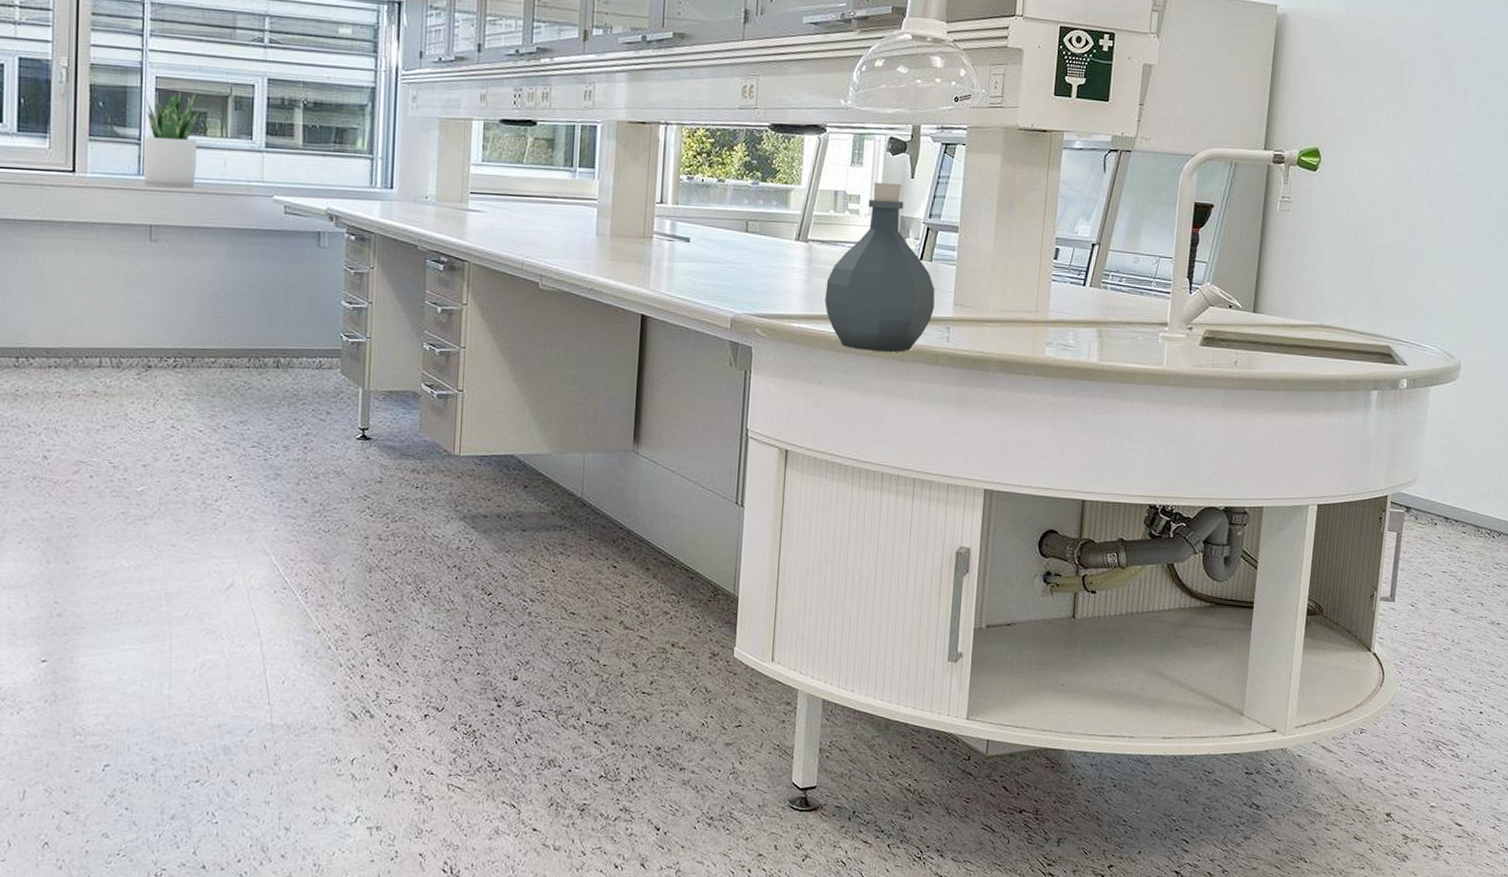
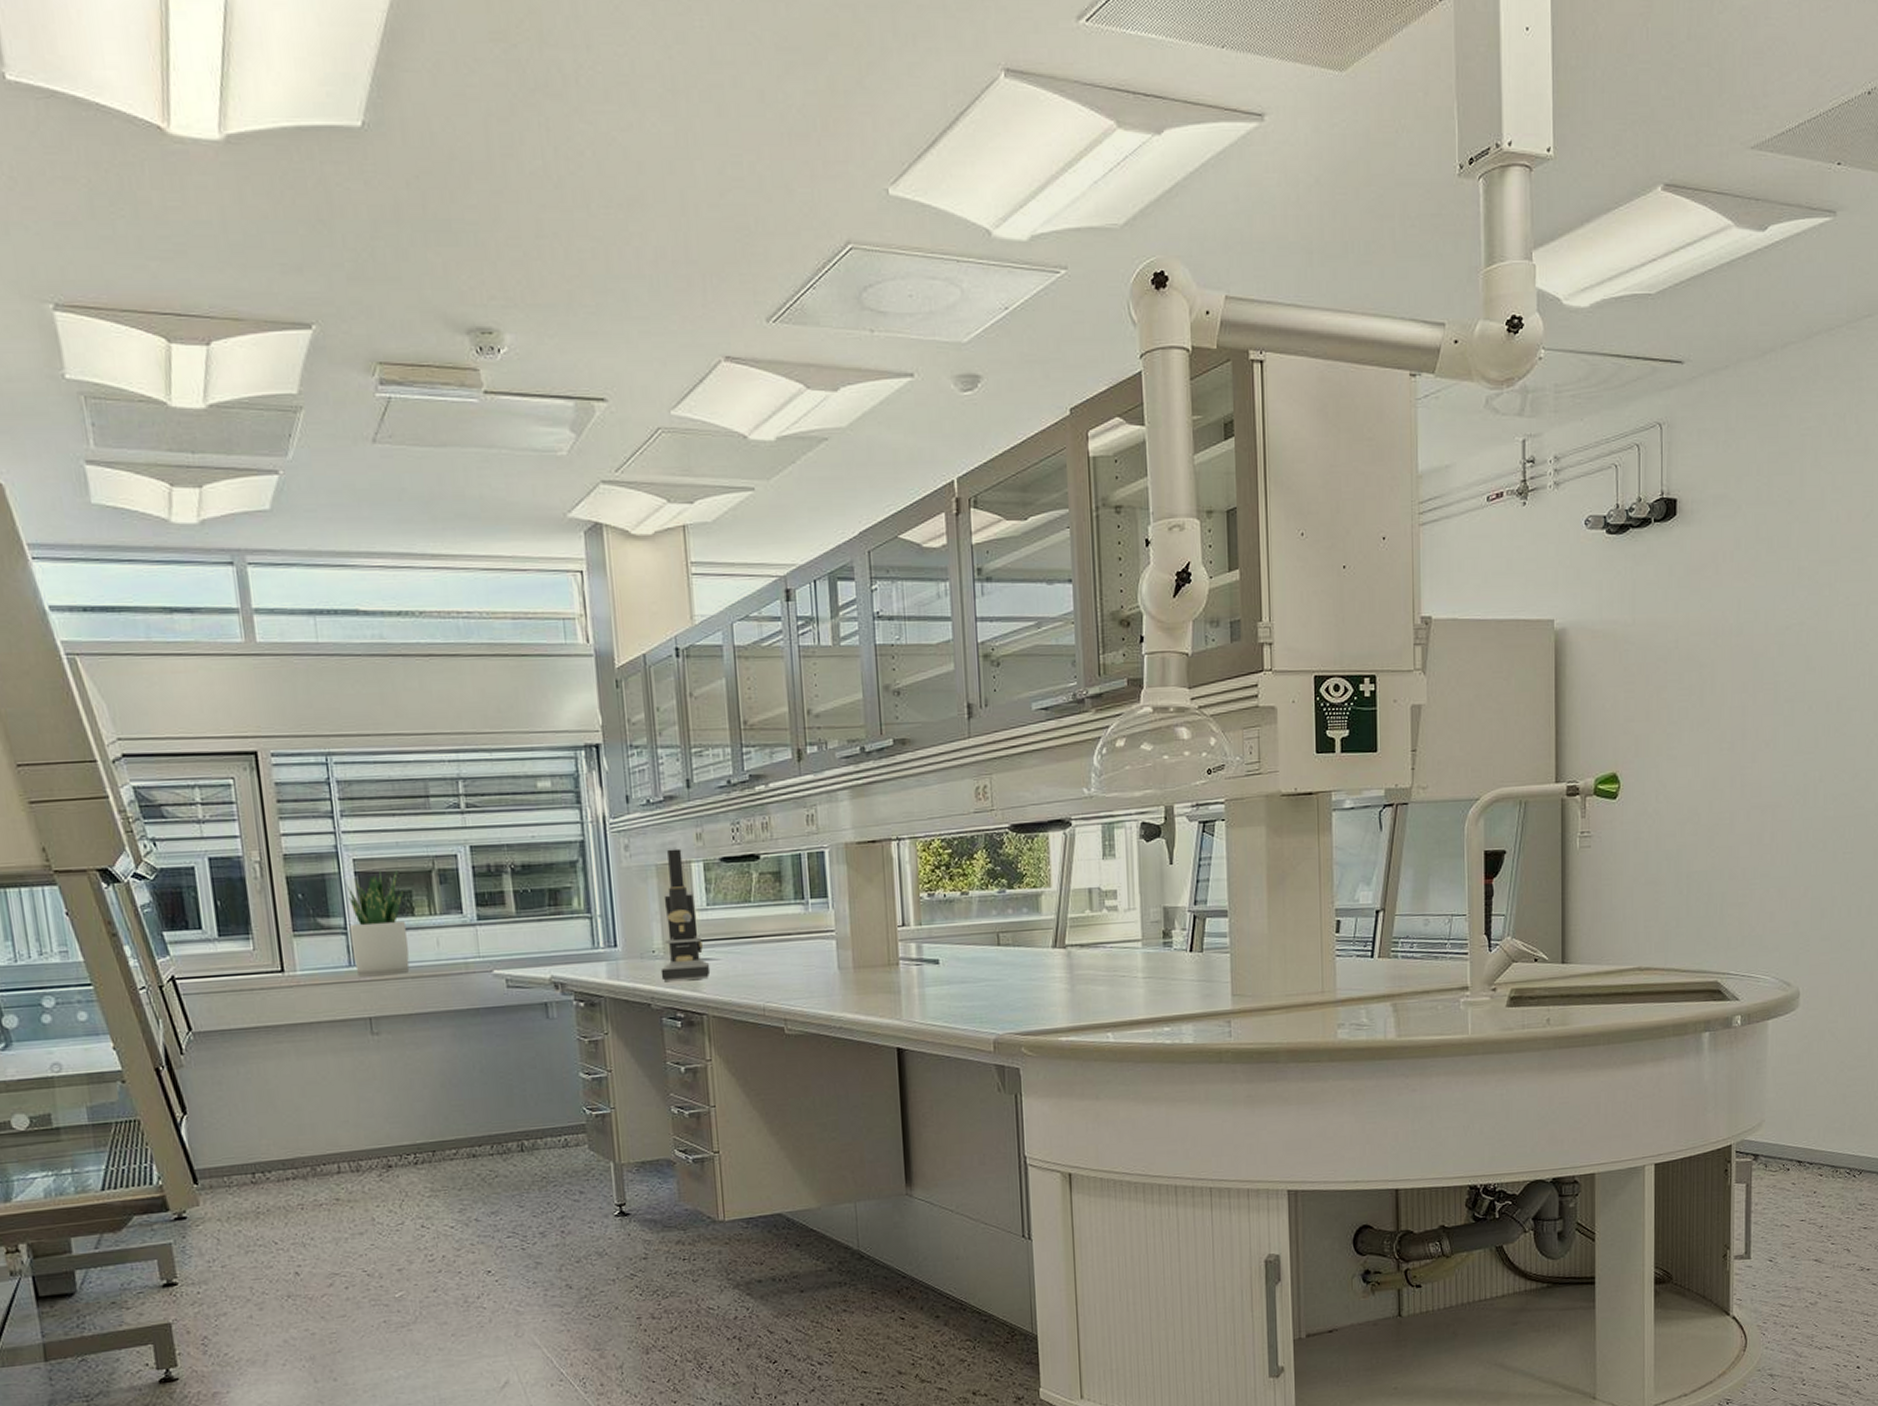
microscope: none [430,105,478,230] -> present [660,848,711,982]
flask: present [825,182,935,352] -> none [1091,871,1212,1057]

